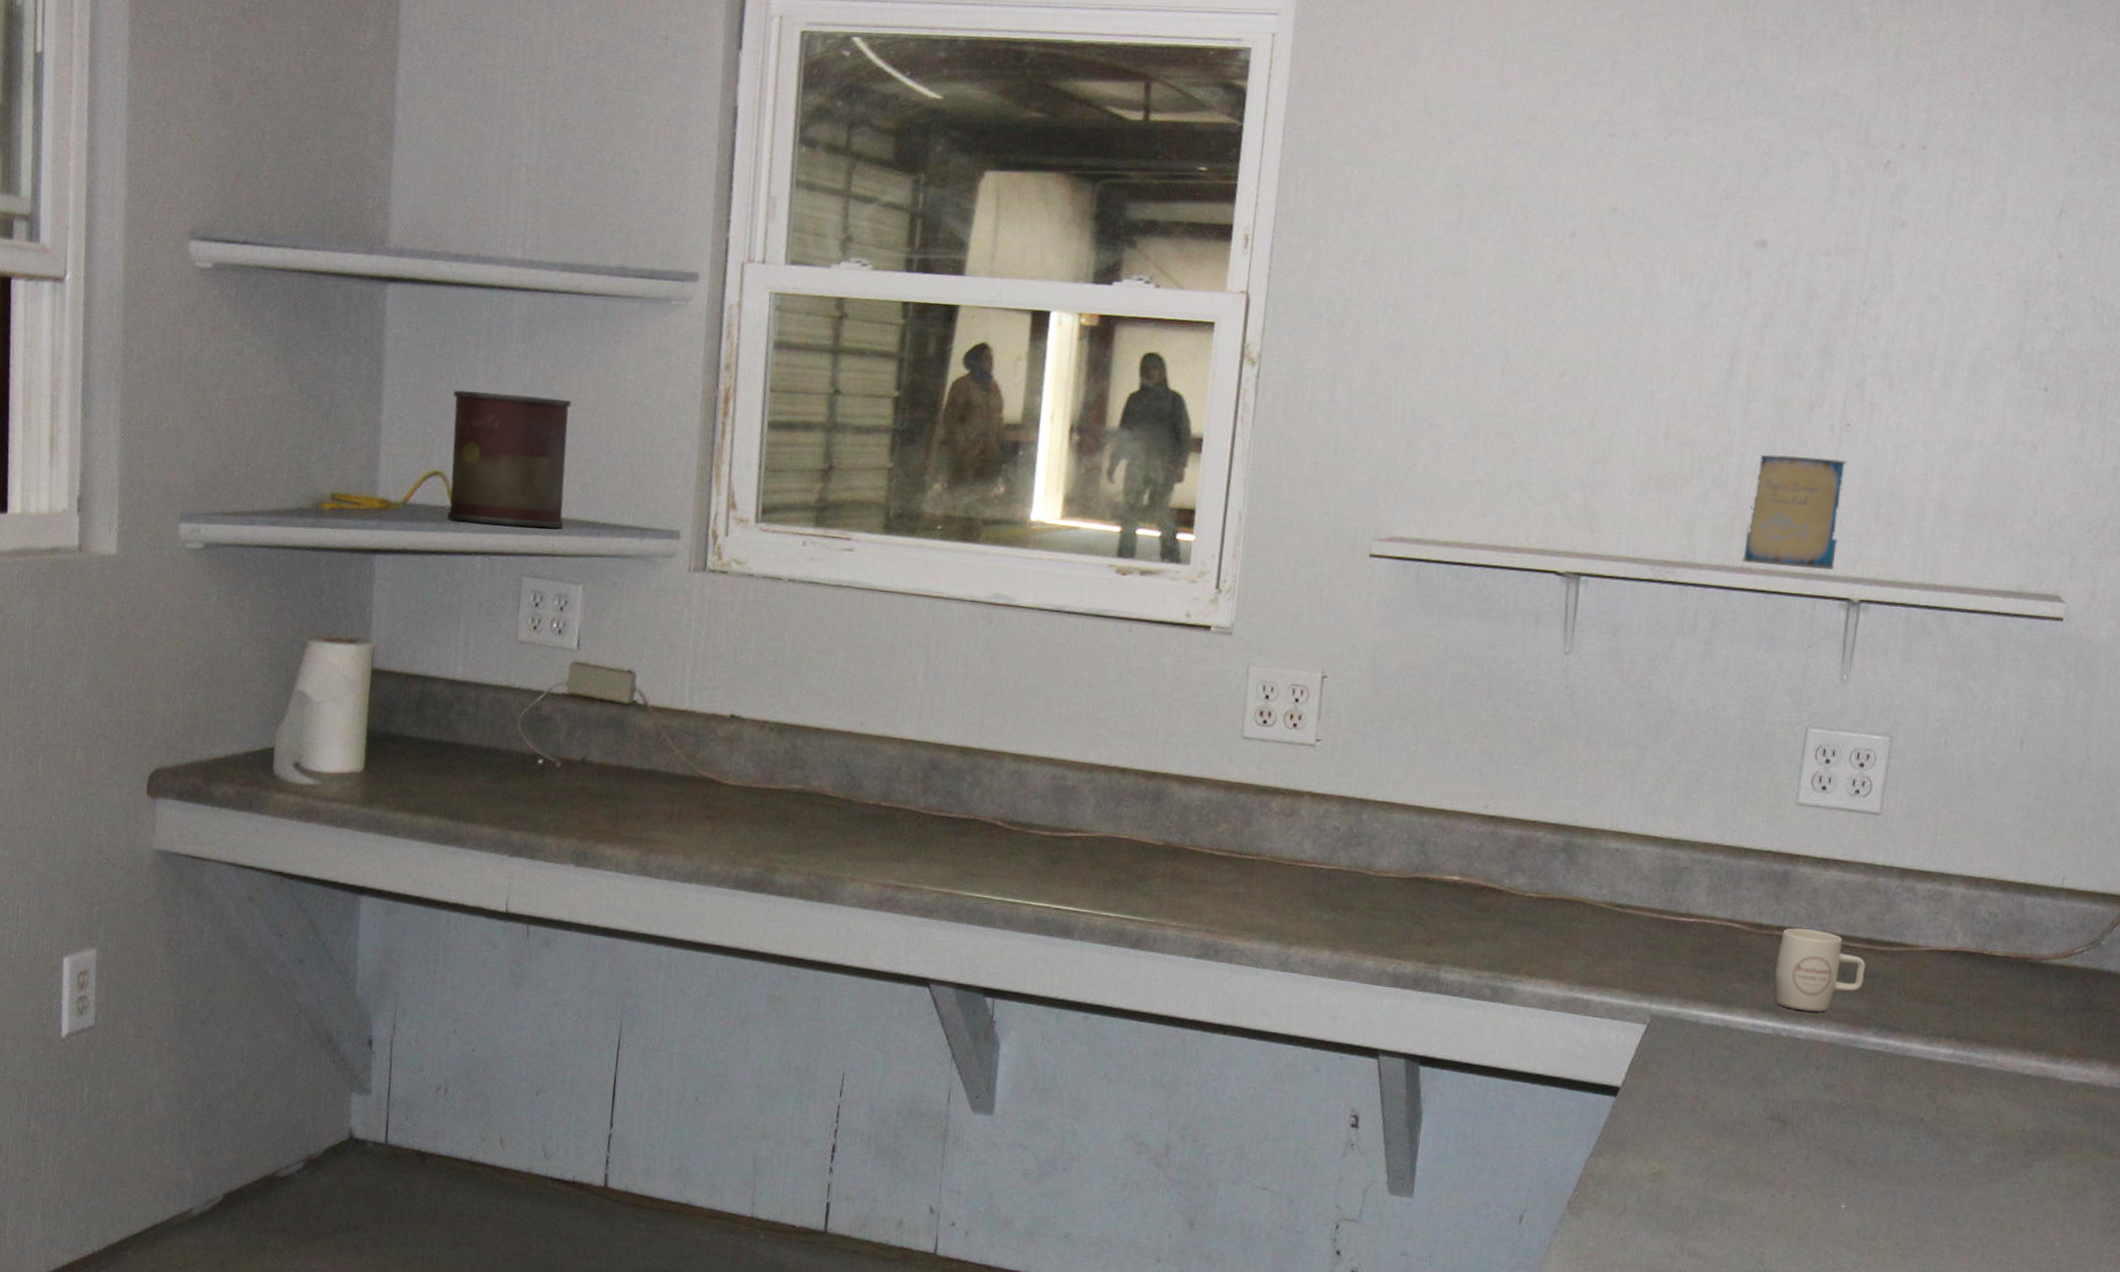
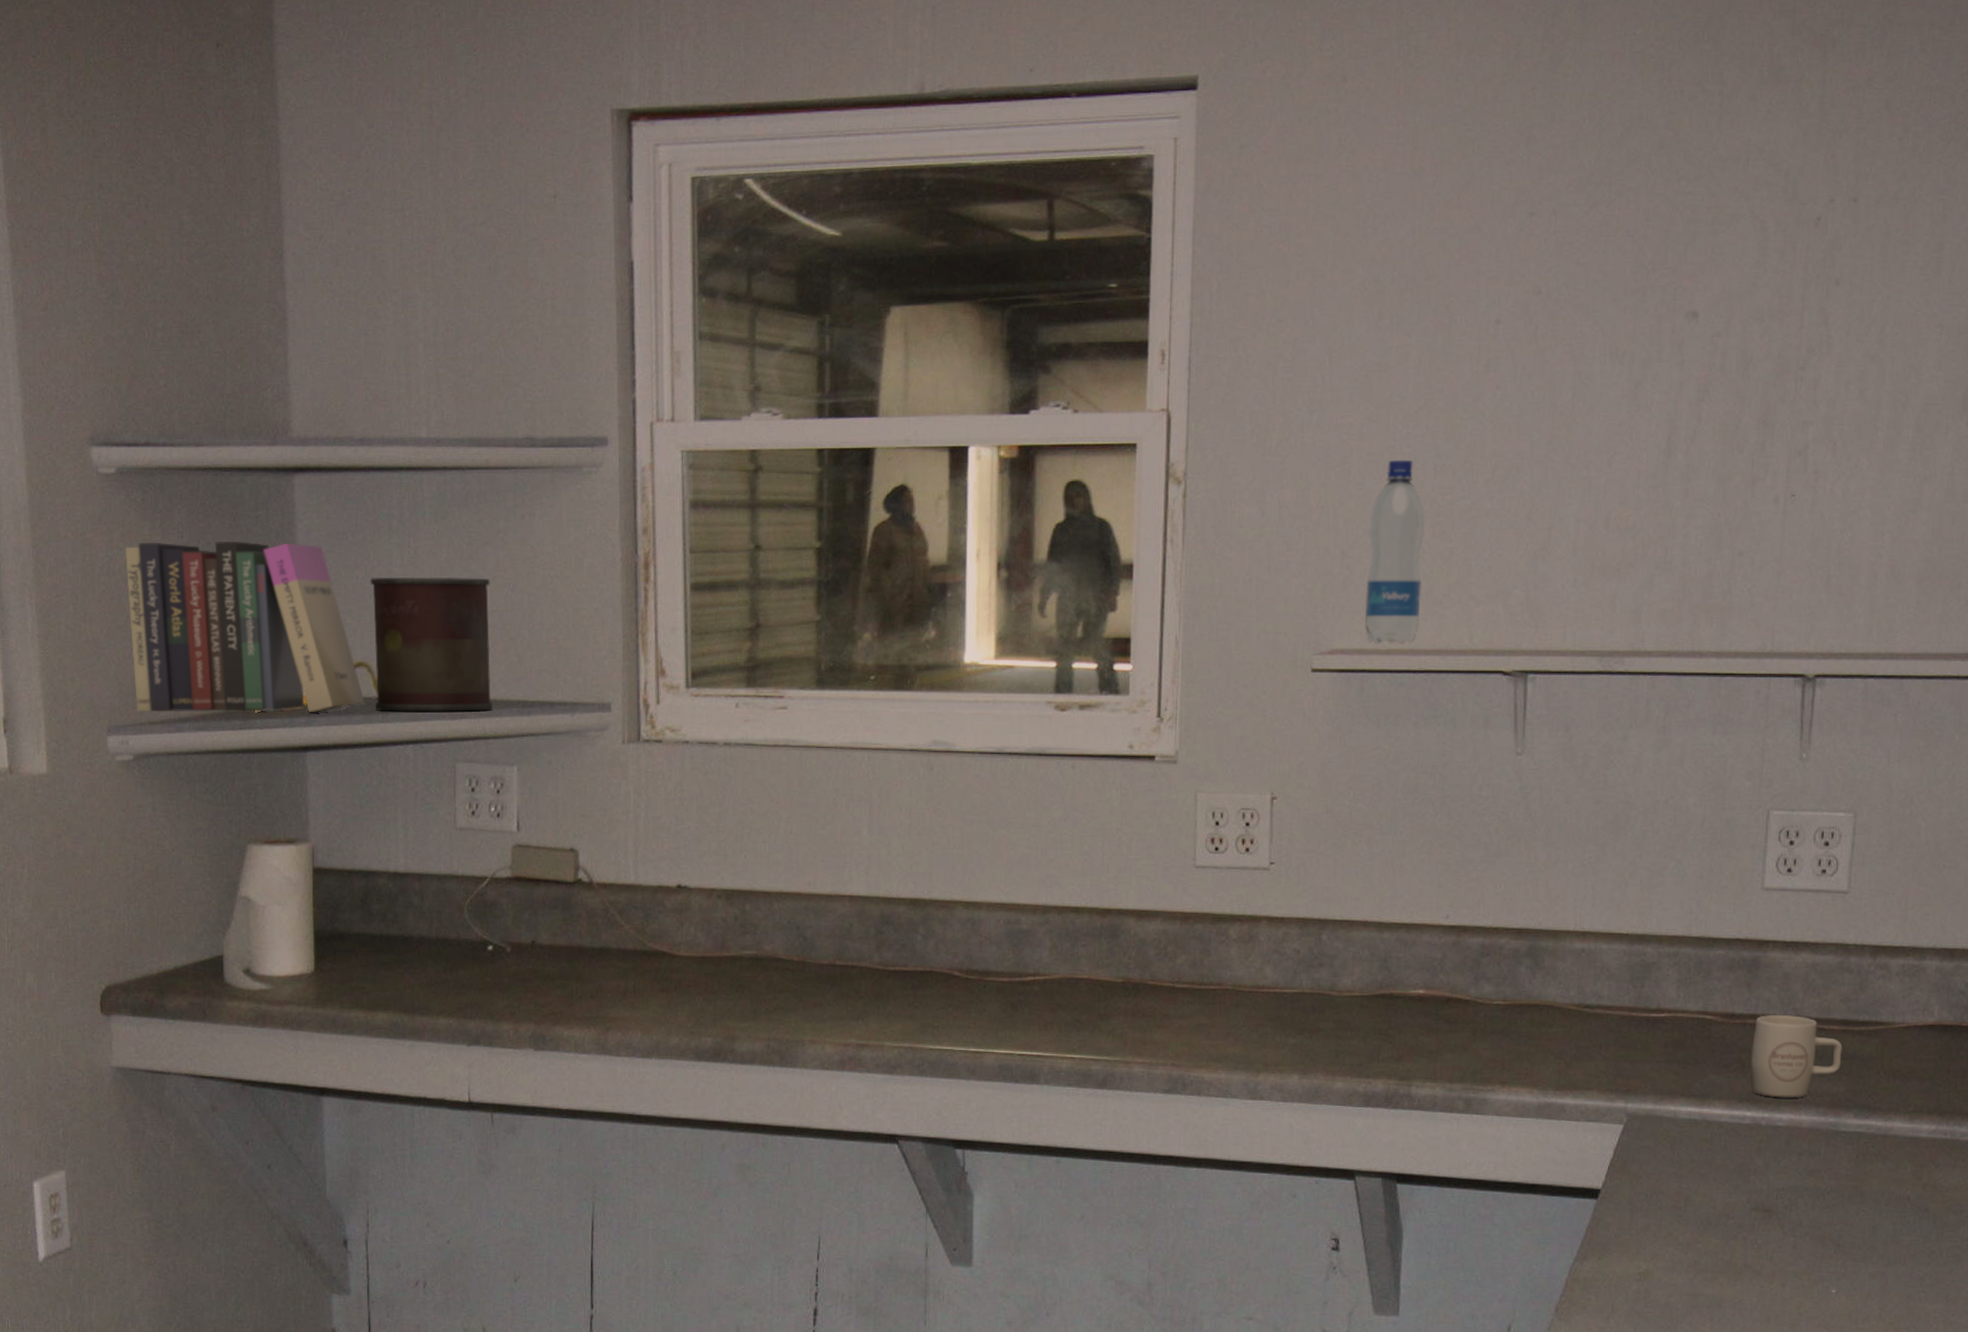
books: none [211,336,438,517] -> present [124,540,365,713]
bottle: none [1425,358,1491,538] -> present [1365,460,1426,645]
can: present [1742,454,1849,570] -> none [1692,532,1795,647]

